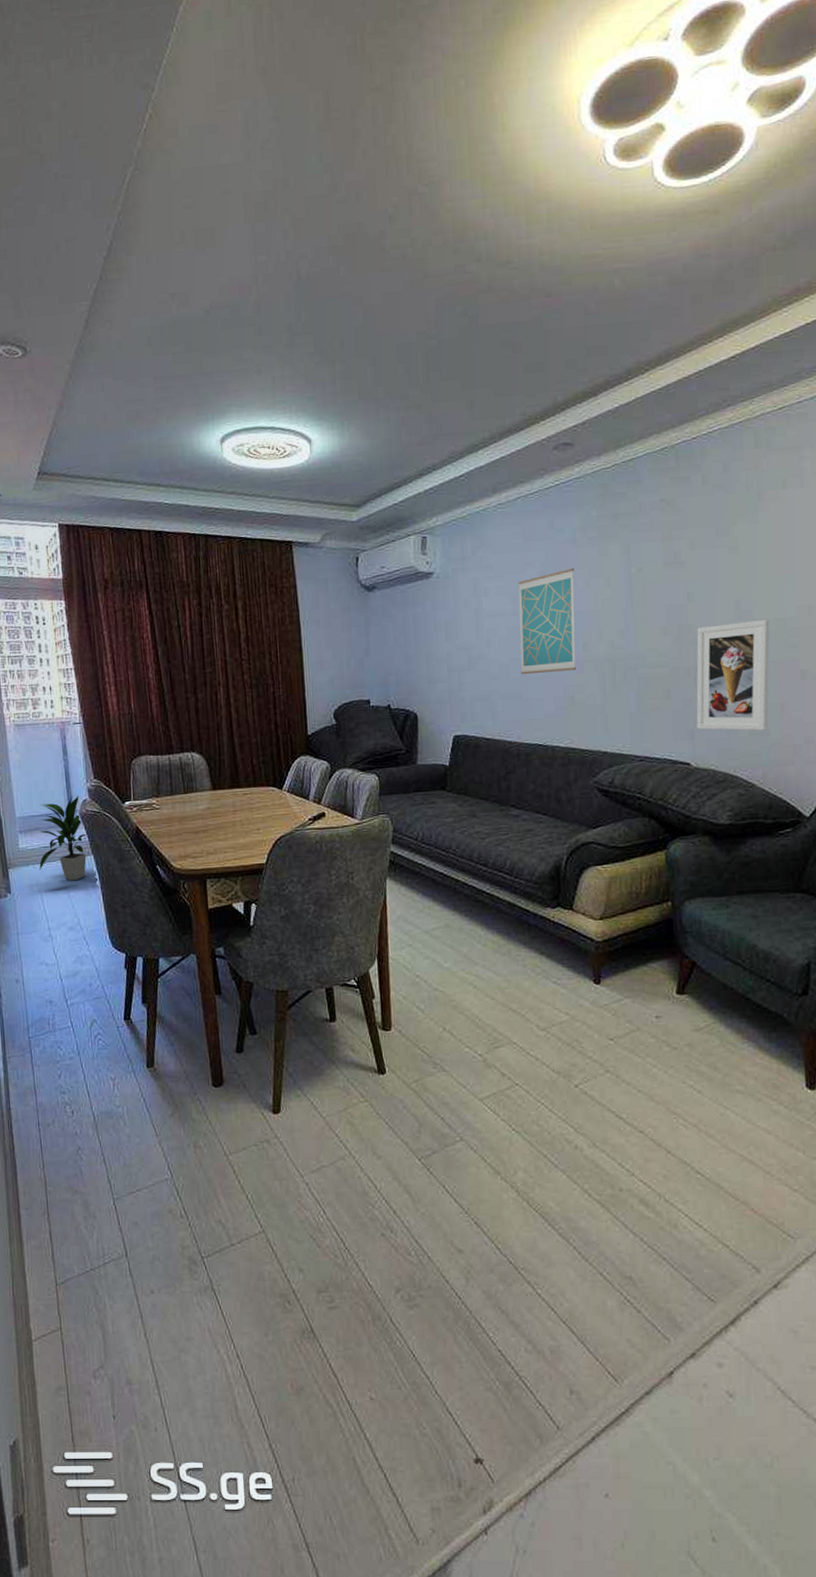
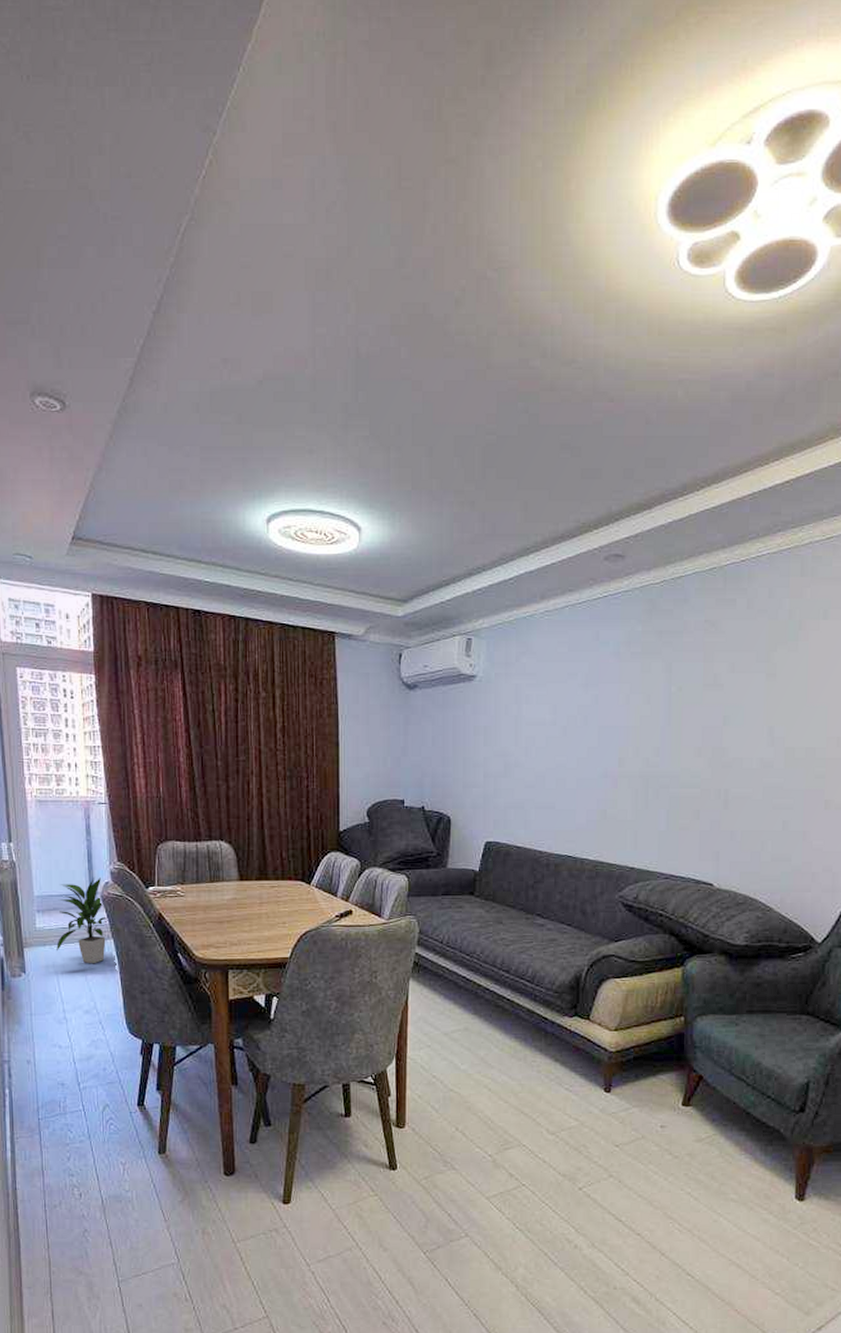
wall art: present [518,568,576,675] -> none [556,682,616,786]
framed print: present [696,619,770,731] -> none [722,747,800,856]

